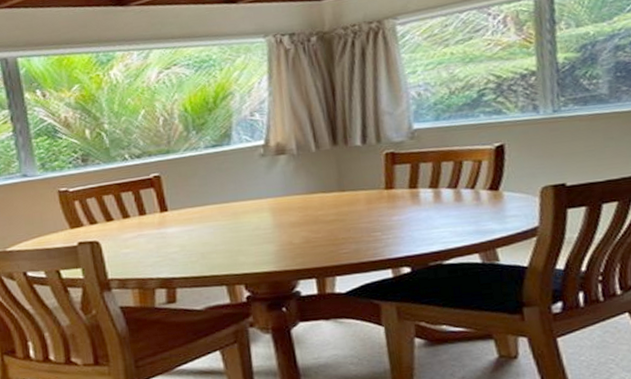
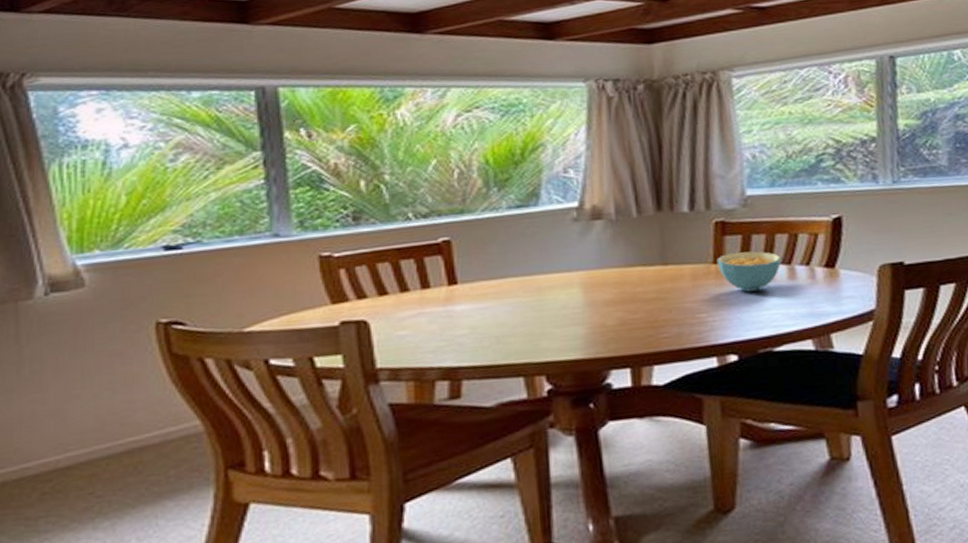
cereal bowl: none [388,177,448,213] -> present [716,251,781,292]

